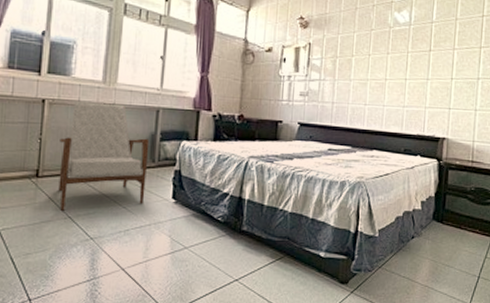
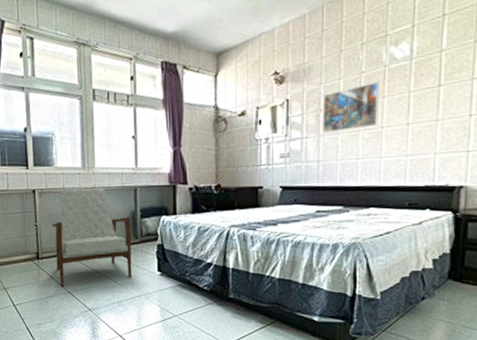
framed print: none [337,39,385,79] -> present [322,81,379,133]

